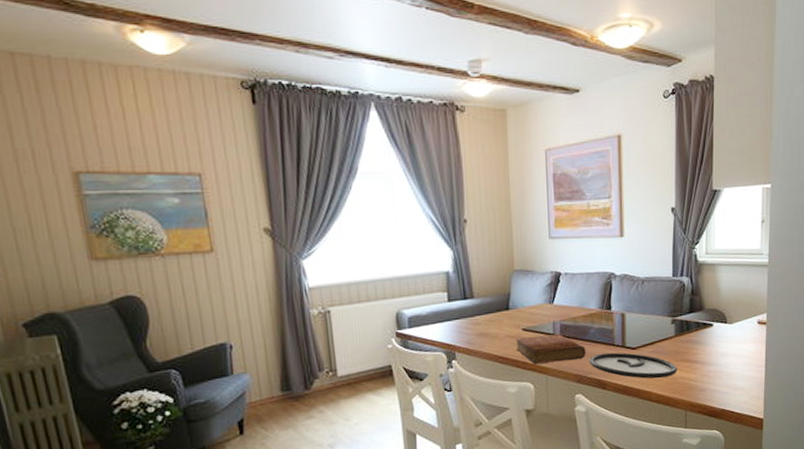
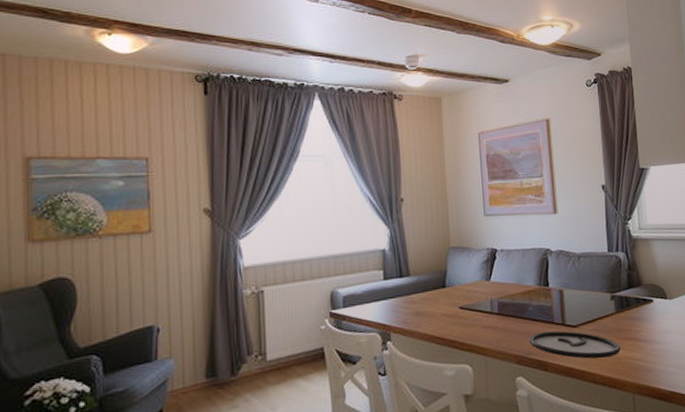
bible: present [516,334,586,364] -> none [453,312,525,344]

